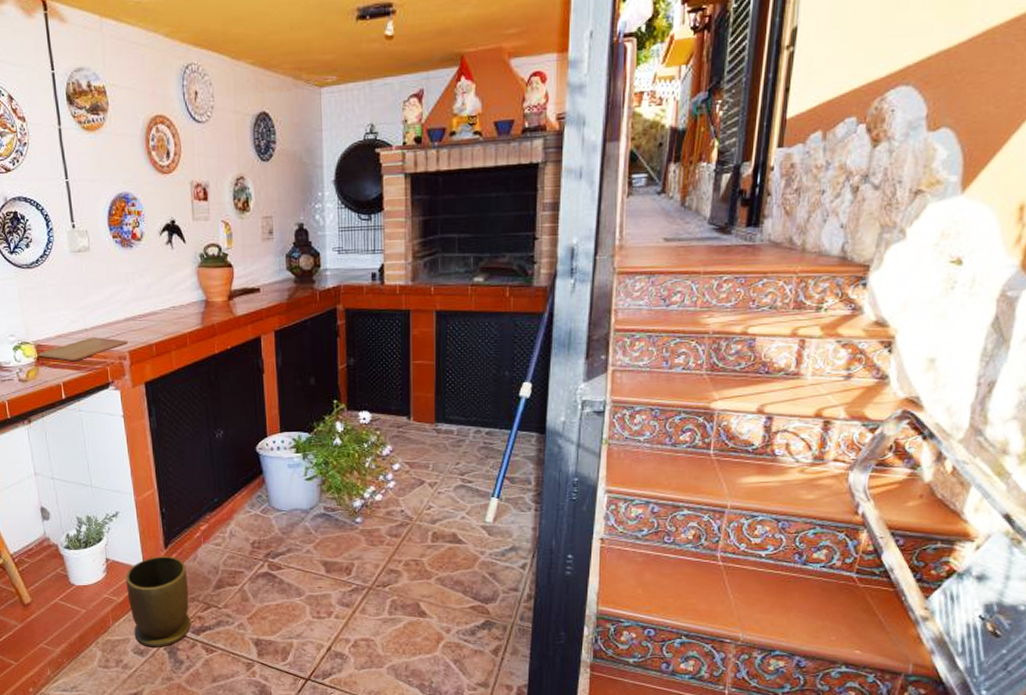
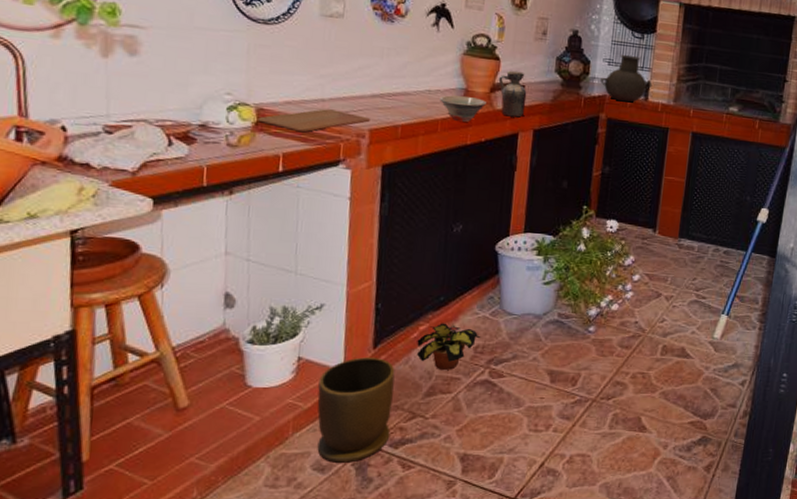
bowl: none [184,307,226,334] -> present [439,95,486,123]
flower pot: none [200,522,256,564] -> present [417,323,481,370]
ceramic jug: none [234,275,264,321] -> present [498,70,527,118]
ceramic pot: none [333,239,387,290] -> present [600,54,652,103]

